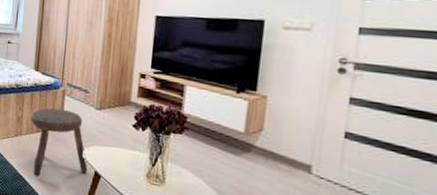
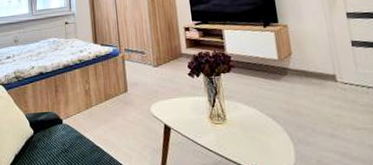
stool: present [31,108,88,178] -> none [98,73,158,145]

